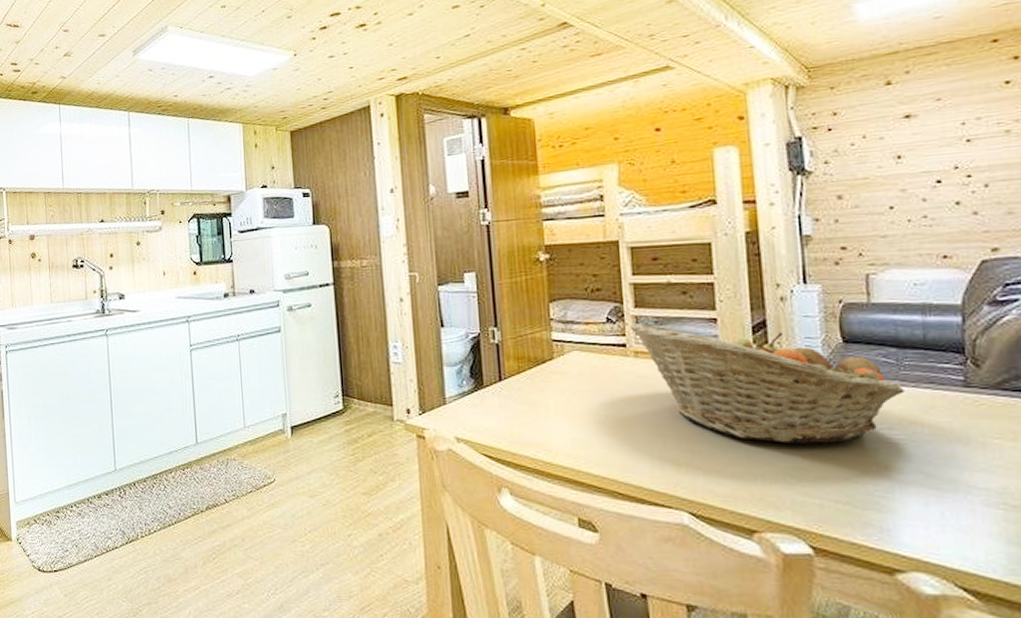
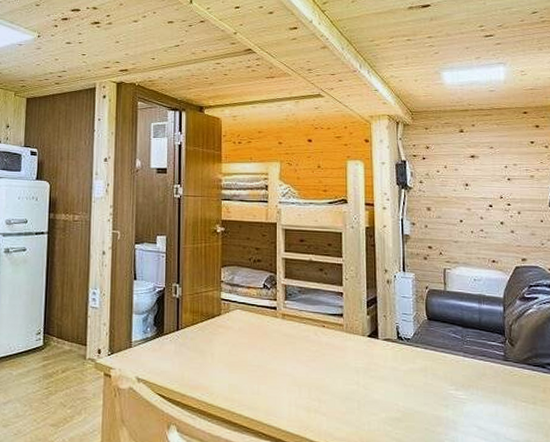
fruit basket: present [630,323,904,443] -> none [280,291,466,399]

